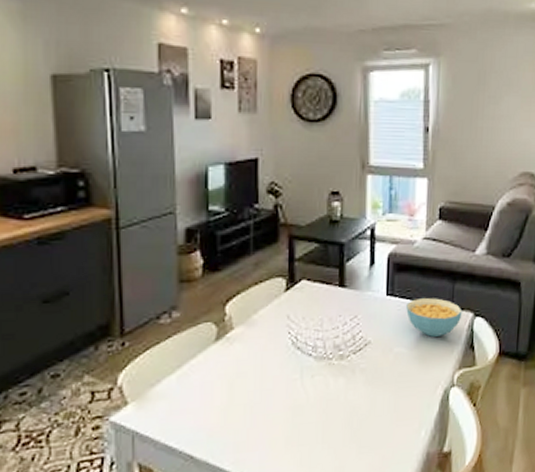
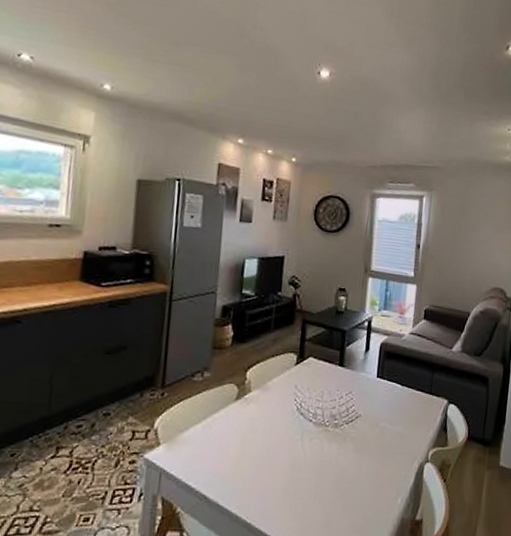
cereal bowl: present [406,297,463,337] -> none [392,382,439,417]

